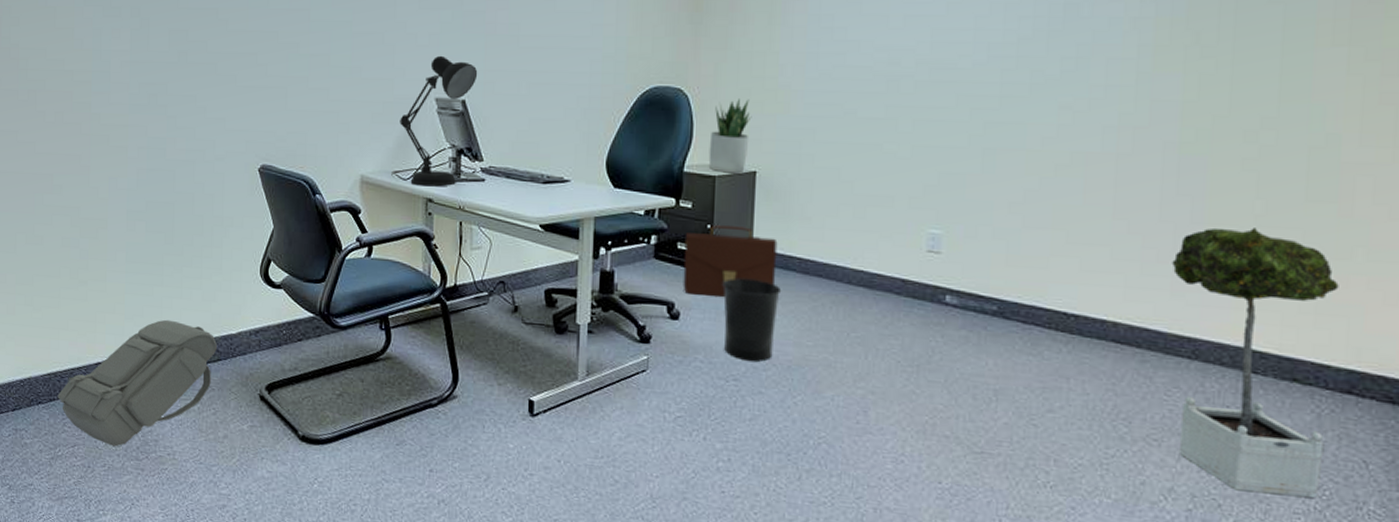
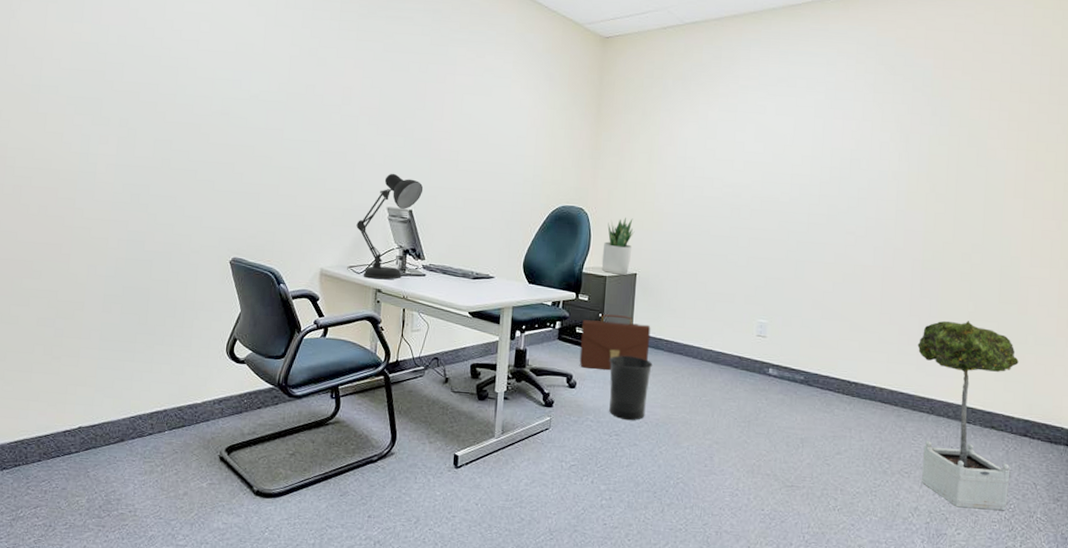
backpack: present [57,319,217,447] -> none [23,391,182,507]

